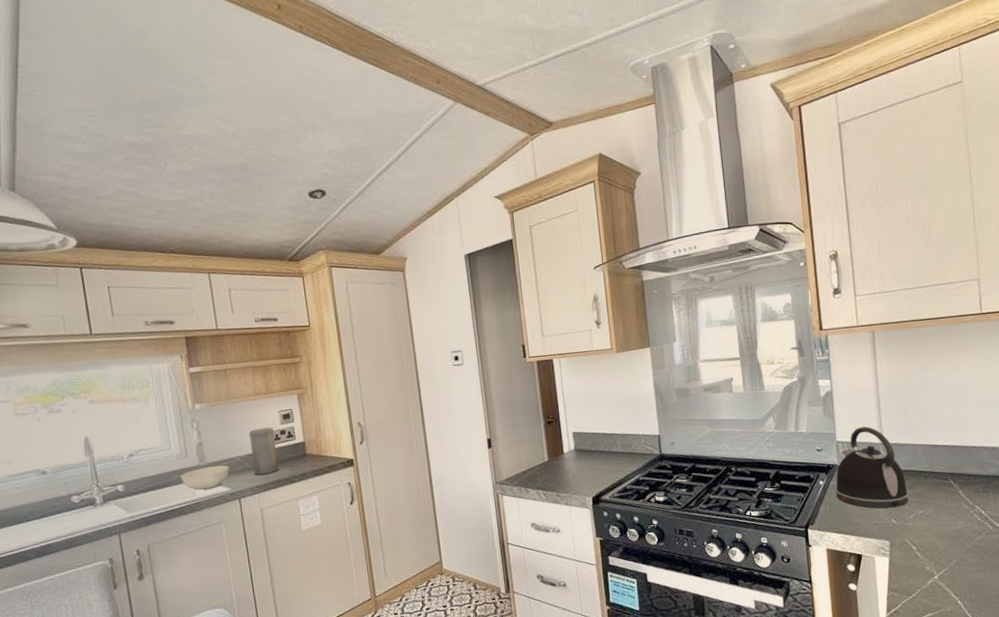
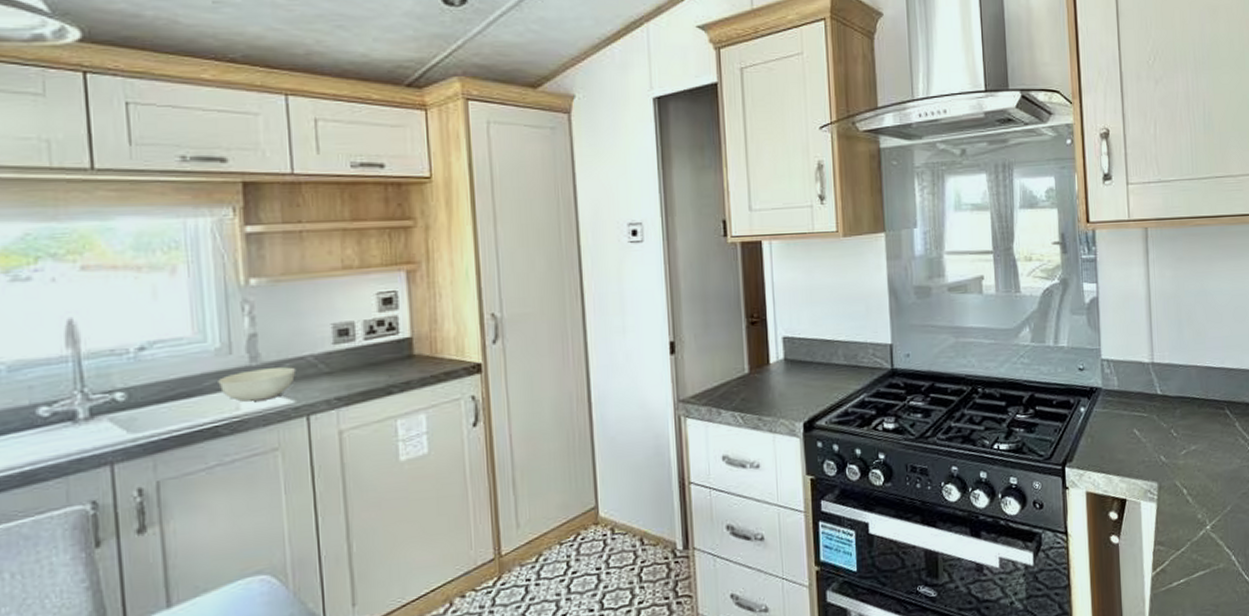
canister: present [248,427,279,476] -> none [328,315,372,383]
kettle: present [834,426,909,509] -> none [1097,342,1181,443]

